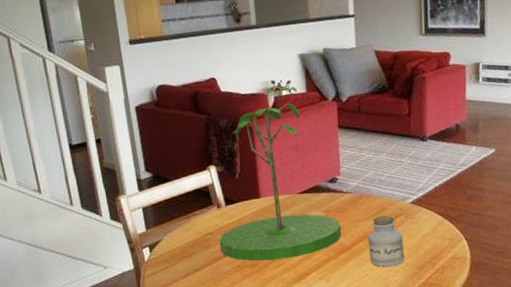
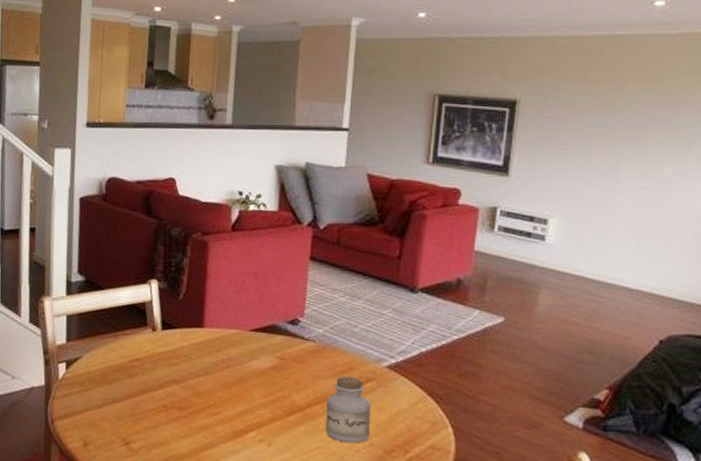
plant: present [220,103,341,262] -> none [147,220,295,409]

